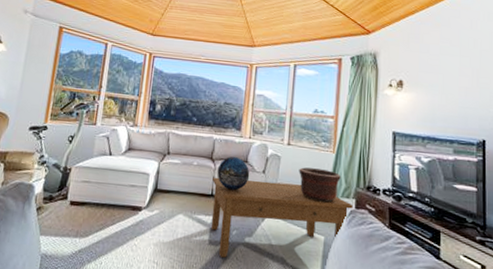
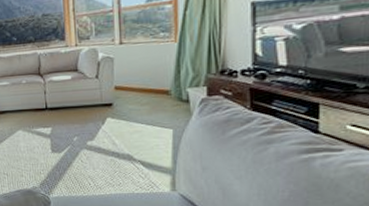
coffee table: present [210,177,353,258] -> none [44,83,205,162]
decorative sphere: present [217,157,250,191] -> none [47,68,83,101]
ceramic pot: present [299,167,341,203] -> none [136,61,187,96]

